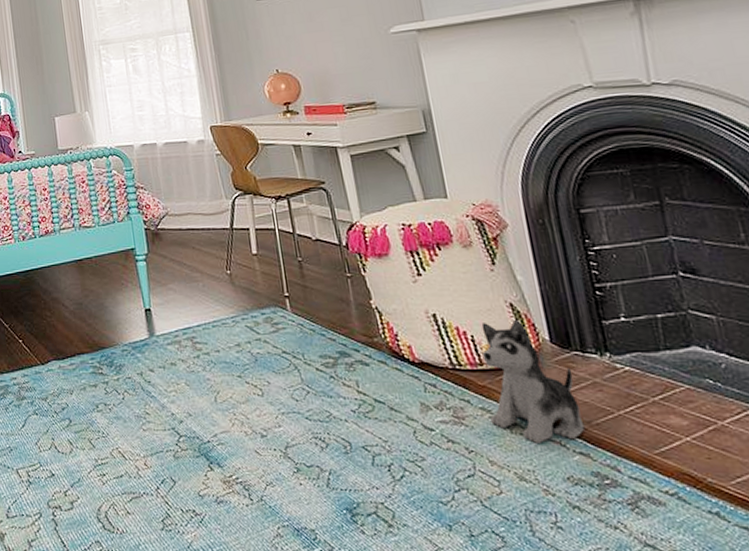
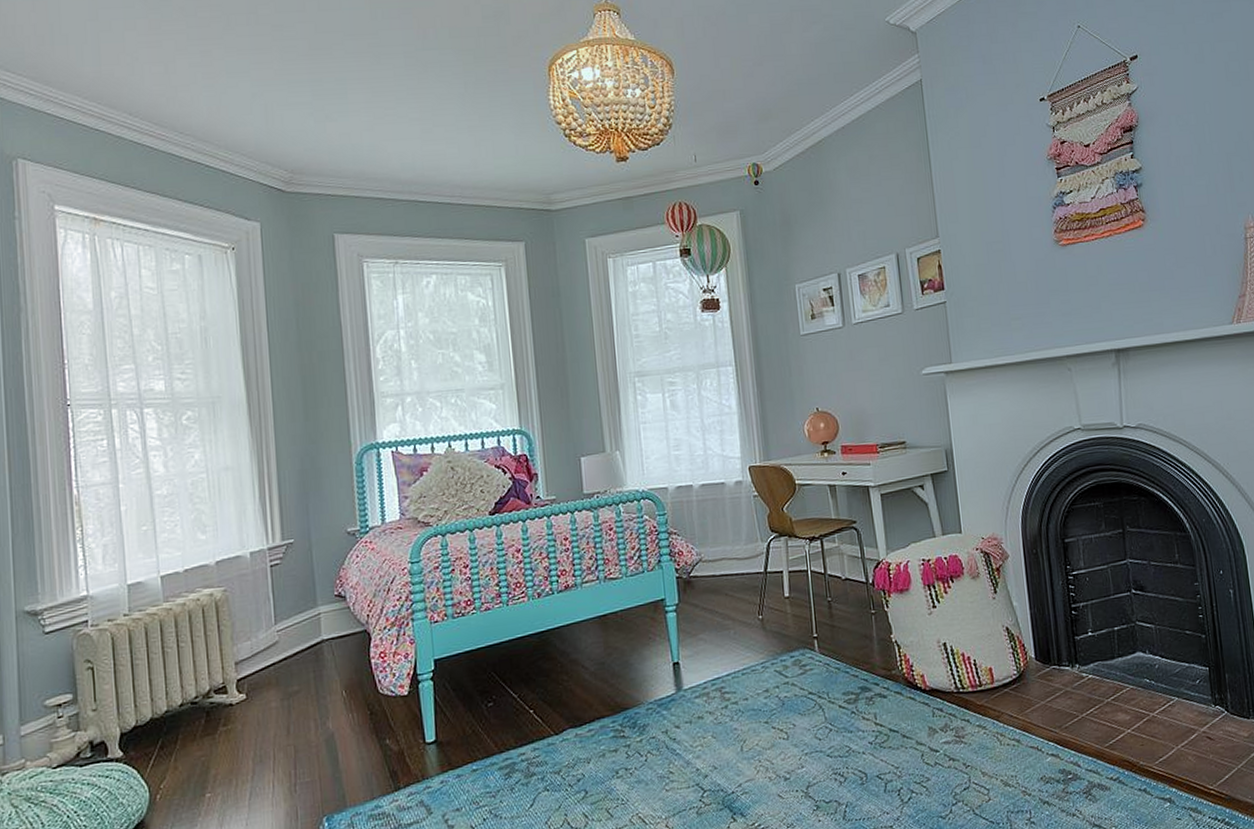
plush toy: present [481,319,585,443] -> none [981,641,1057,751]

